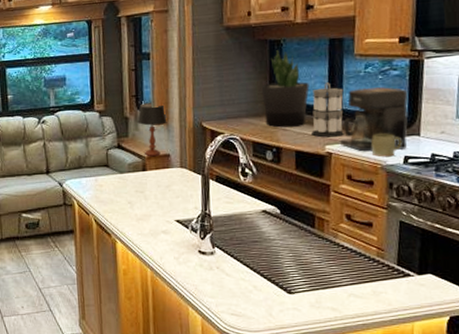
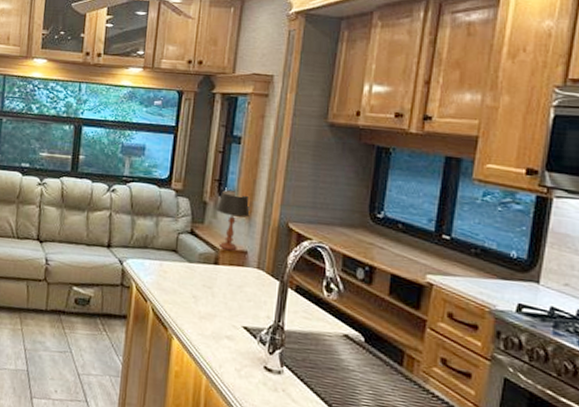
planter: present [261,50,310,128] -> none [360,158,416,247]
spice rack: present [311,82,344,138] -> none [412,204,455,267]
coffee maker: present [340,87,408,152] -> none [444,217,530,296]
mug: present [371,133,402,157] -> none [481,272,517,302]

